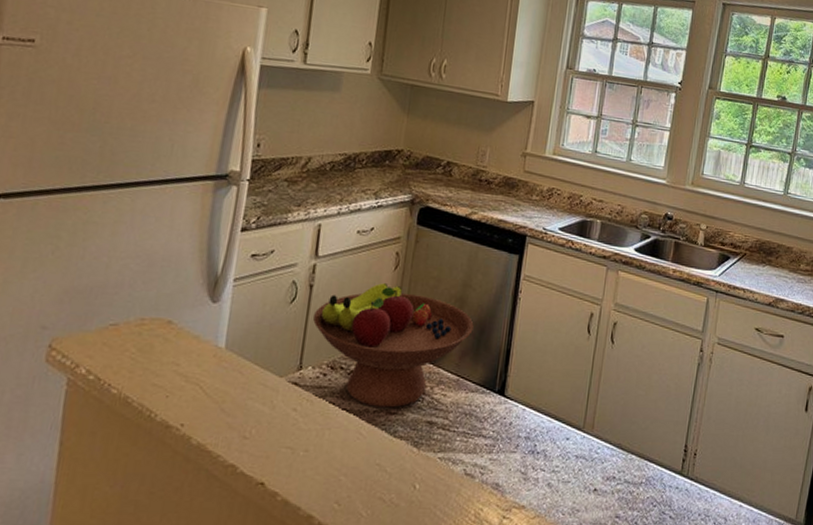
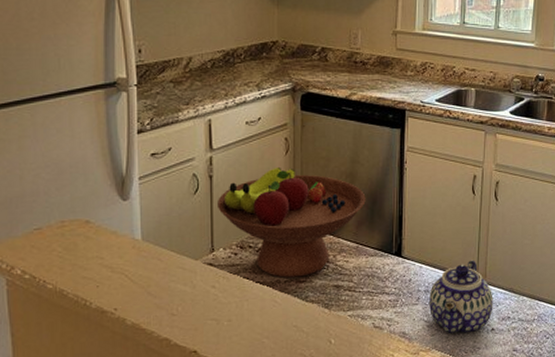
teapot: none [528,407,600,492] -> present [429,260,494,334]

